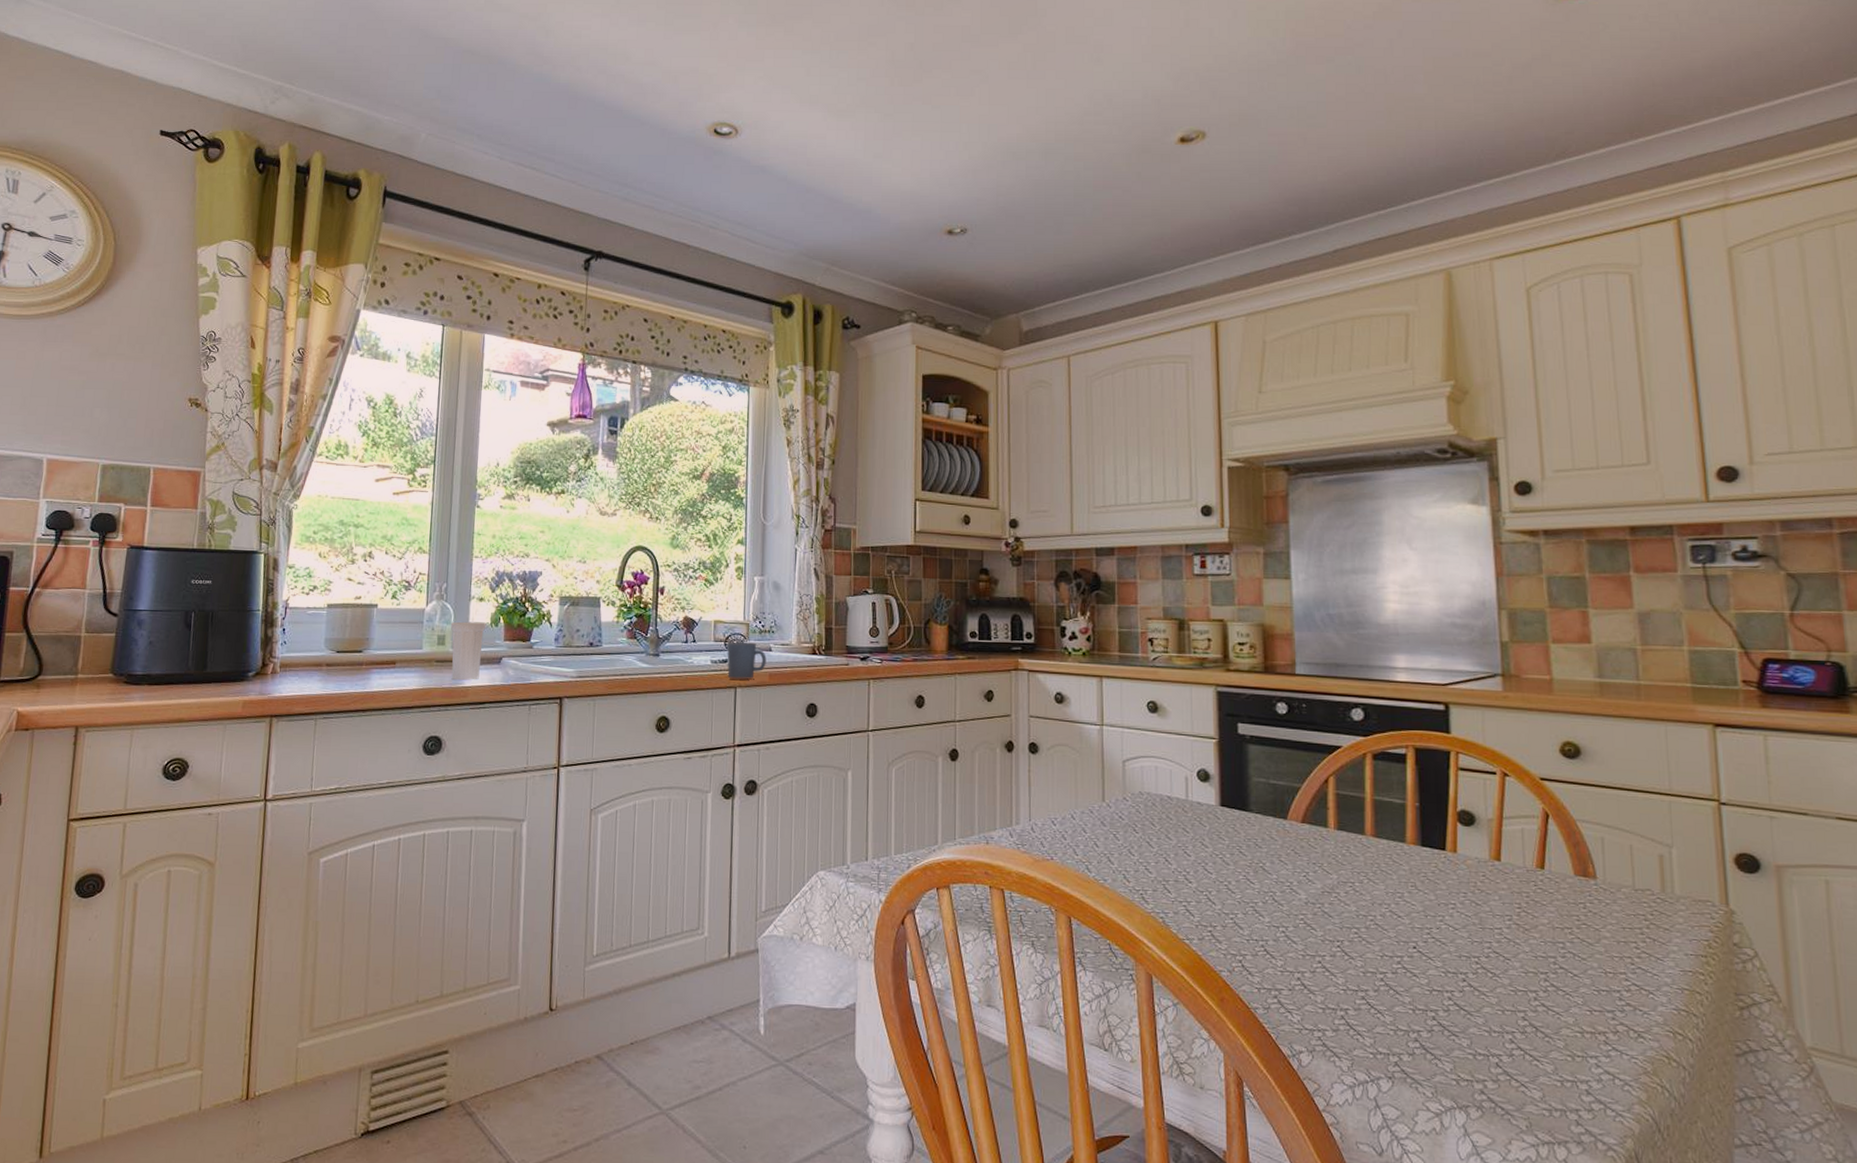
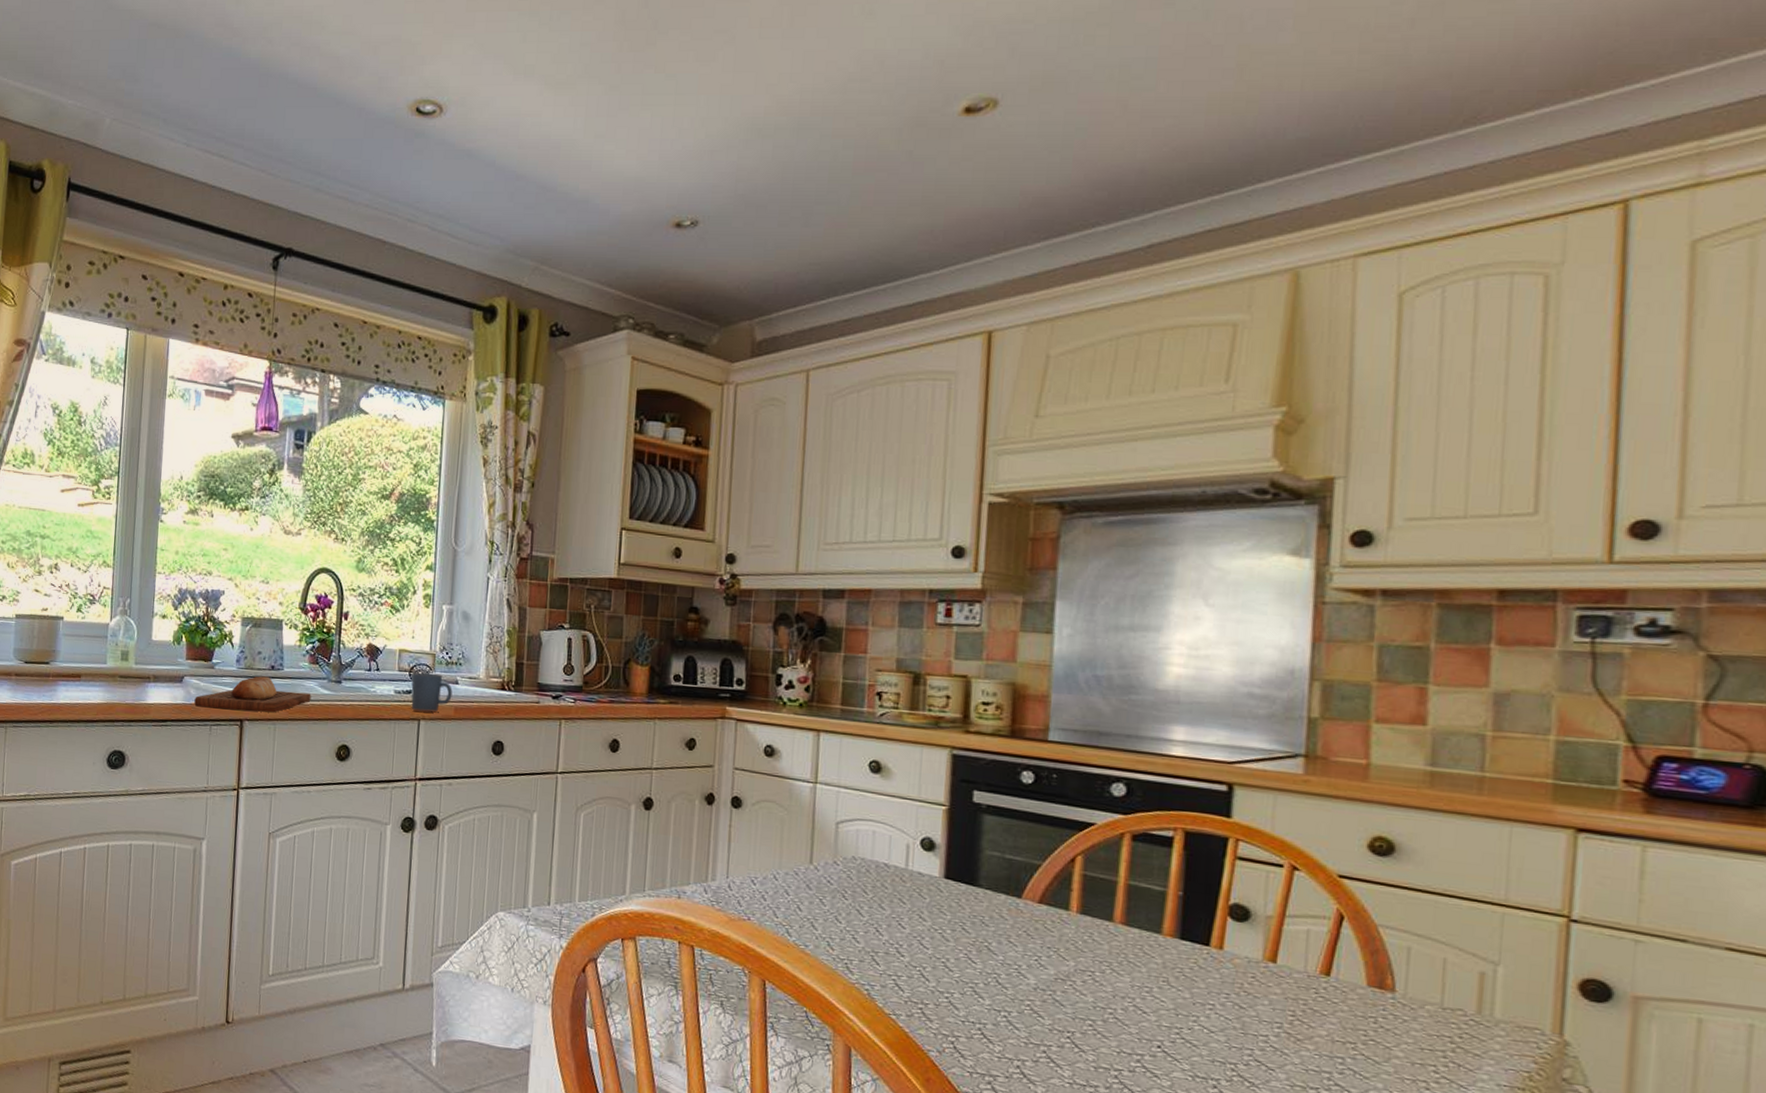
cup: present [450,621,487,681] -> none [134,638,169,698]
bread loaf: none [513,653,630,689] -> present [194,676,311,713]

